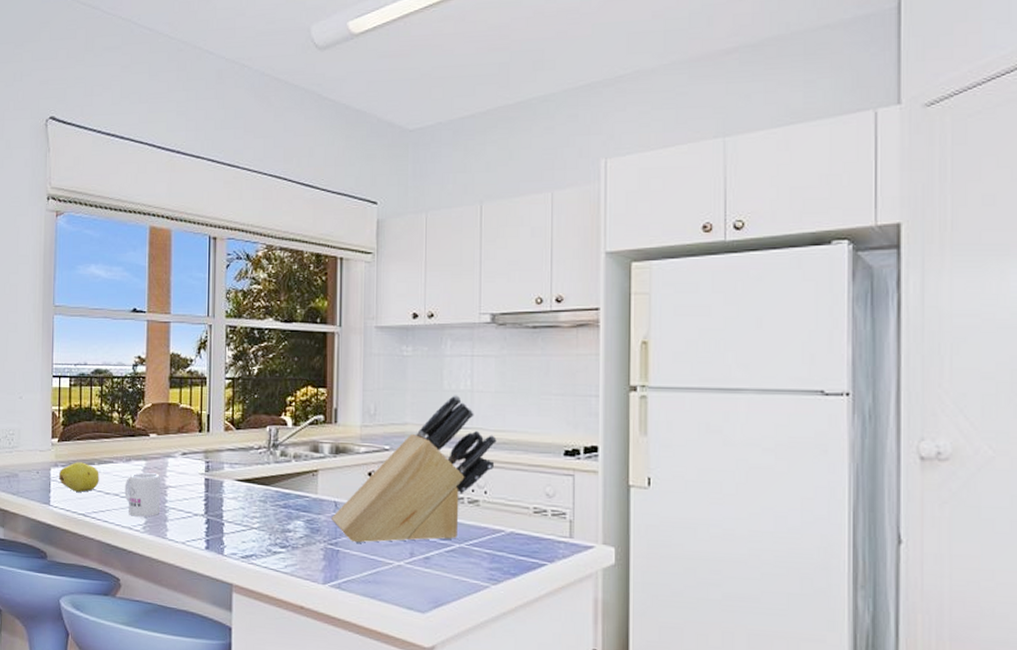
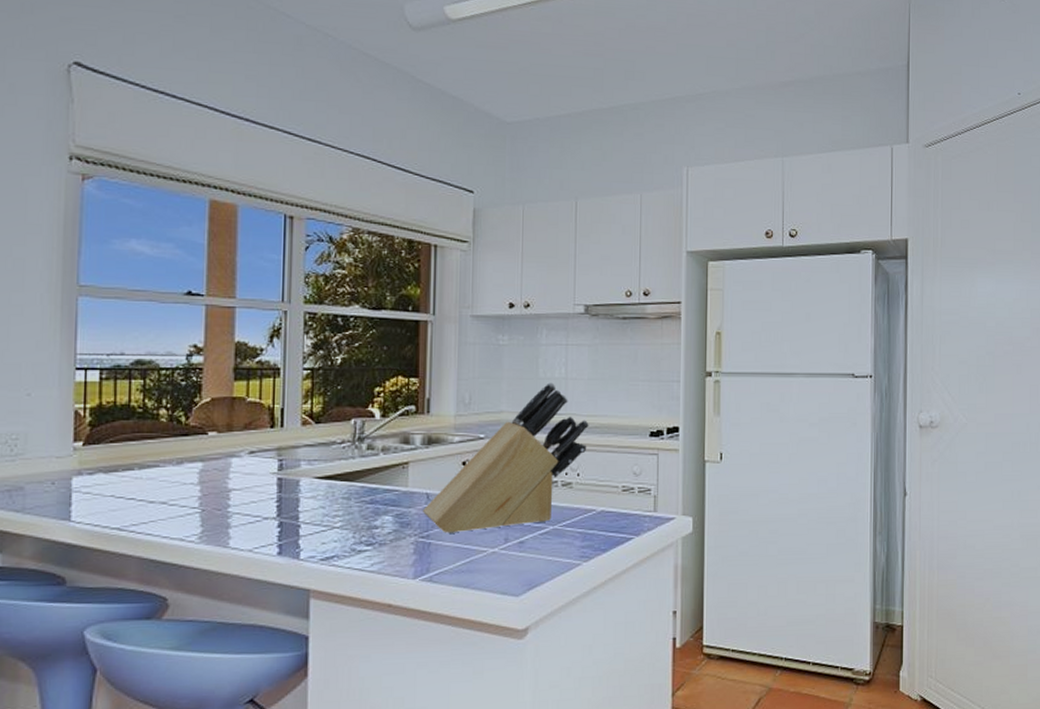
fruit: present [58,462,99,492] -> none [83,468,140,503]
mug: present [124,472,161,517] -> none [174,476,223,526]

